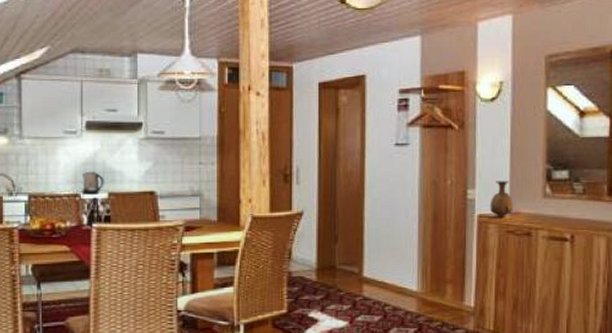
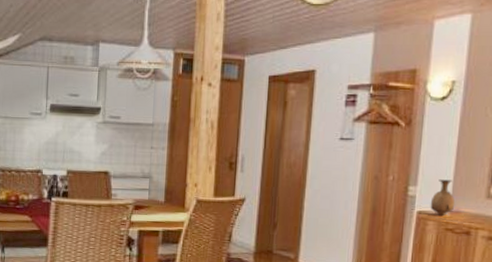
kettle: present [82,171,104,196] -> none [44,150,64,173]

